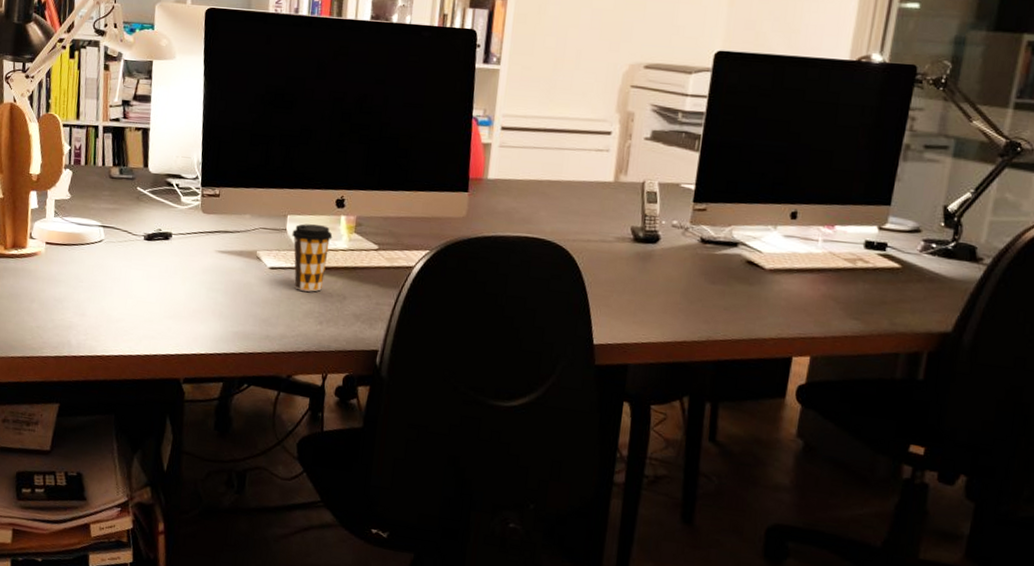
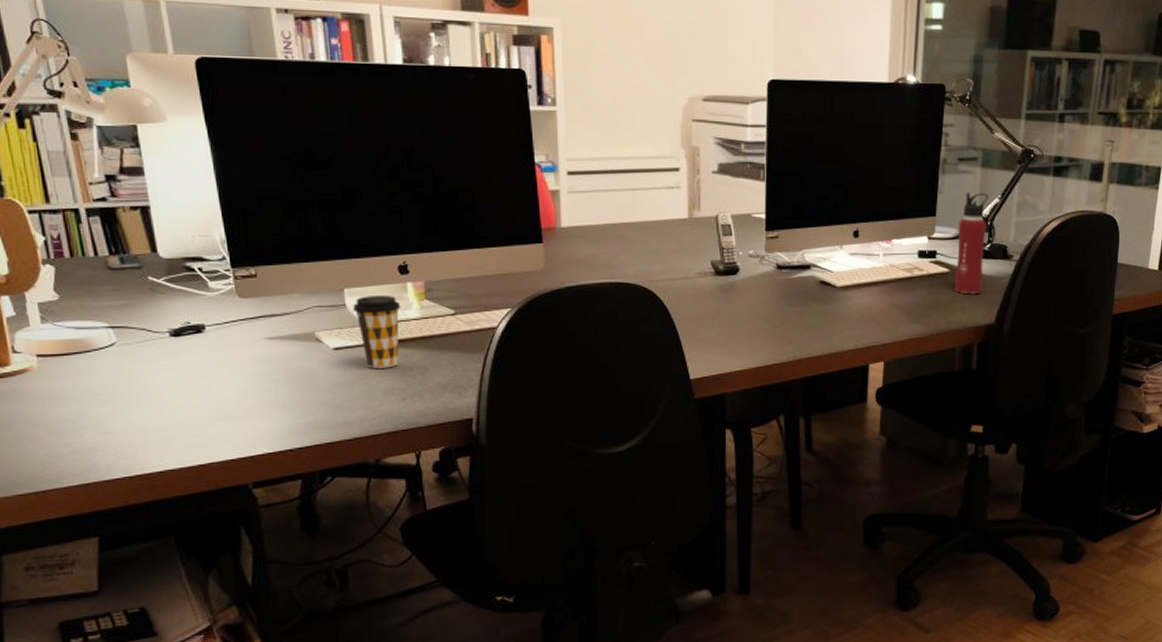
water bottle: none [905,182,959,297] -> present [955,192,989,295]

